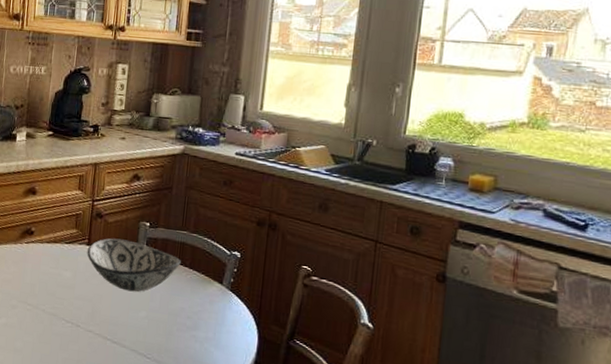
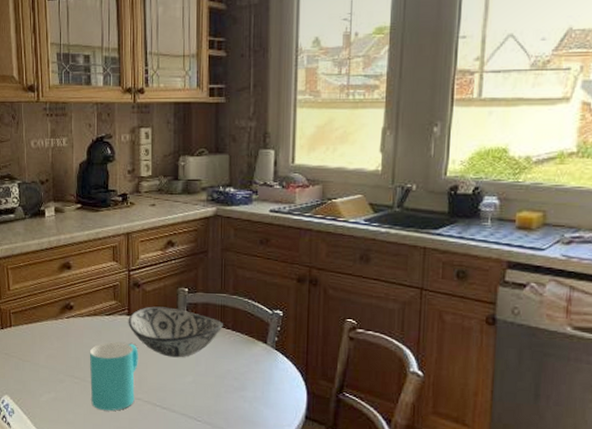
cup: none [41,271,94,342] -> present [89,342,138,411]

